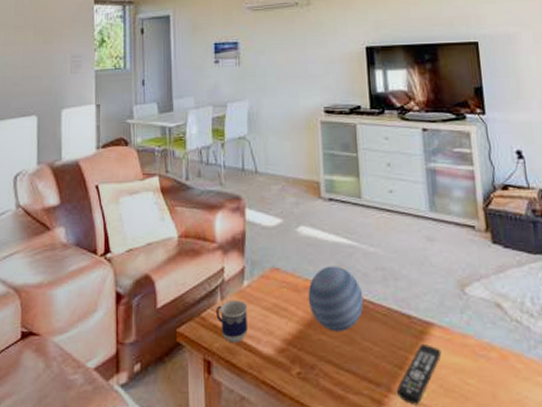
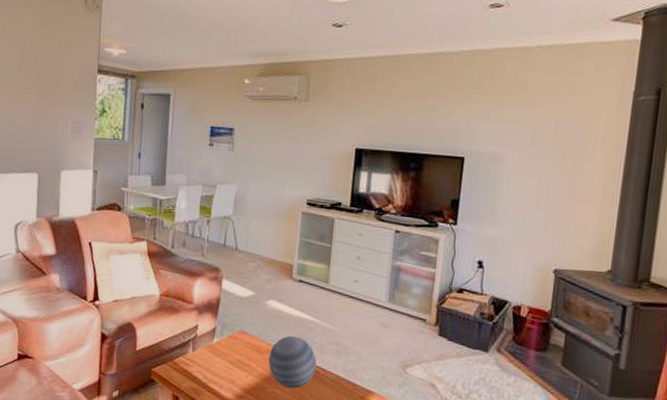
cup: present [216,300,248,343] -> none [187,352,215,386]

